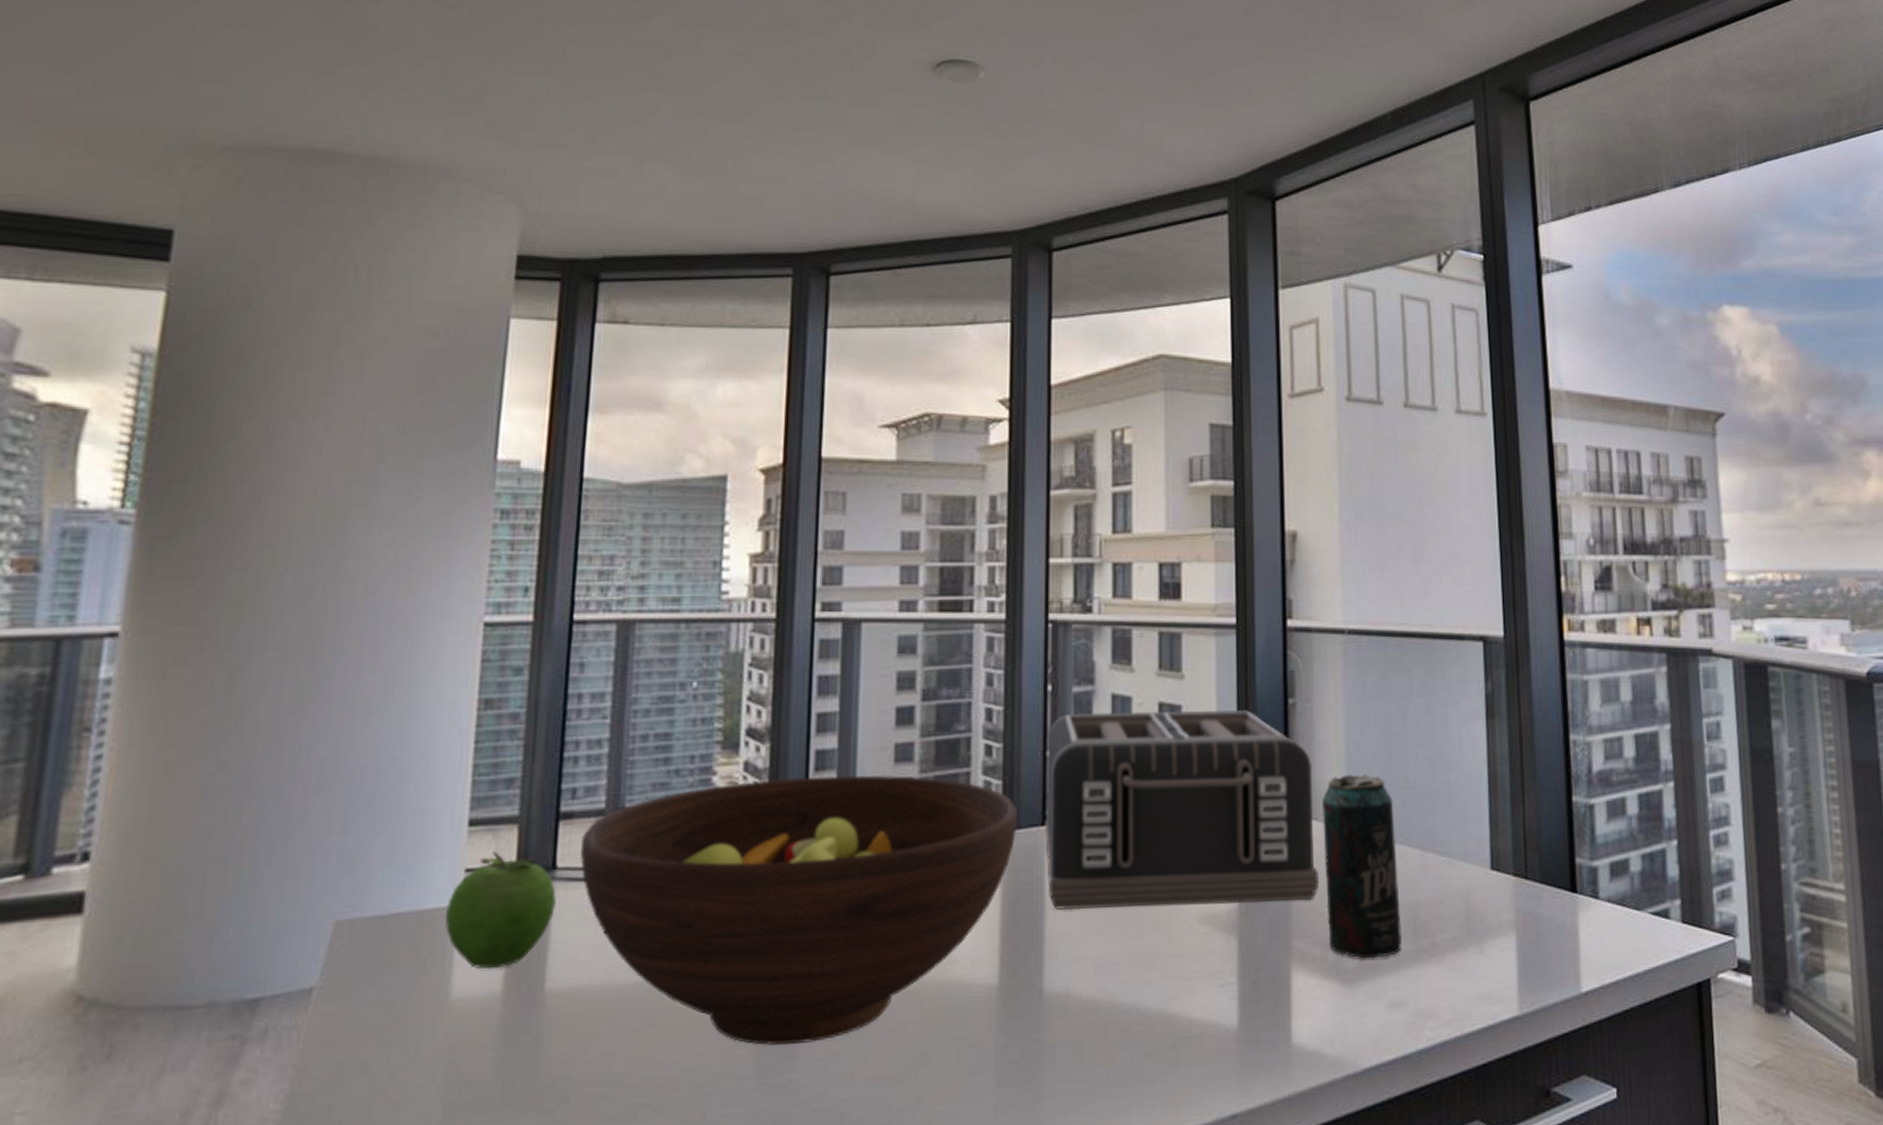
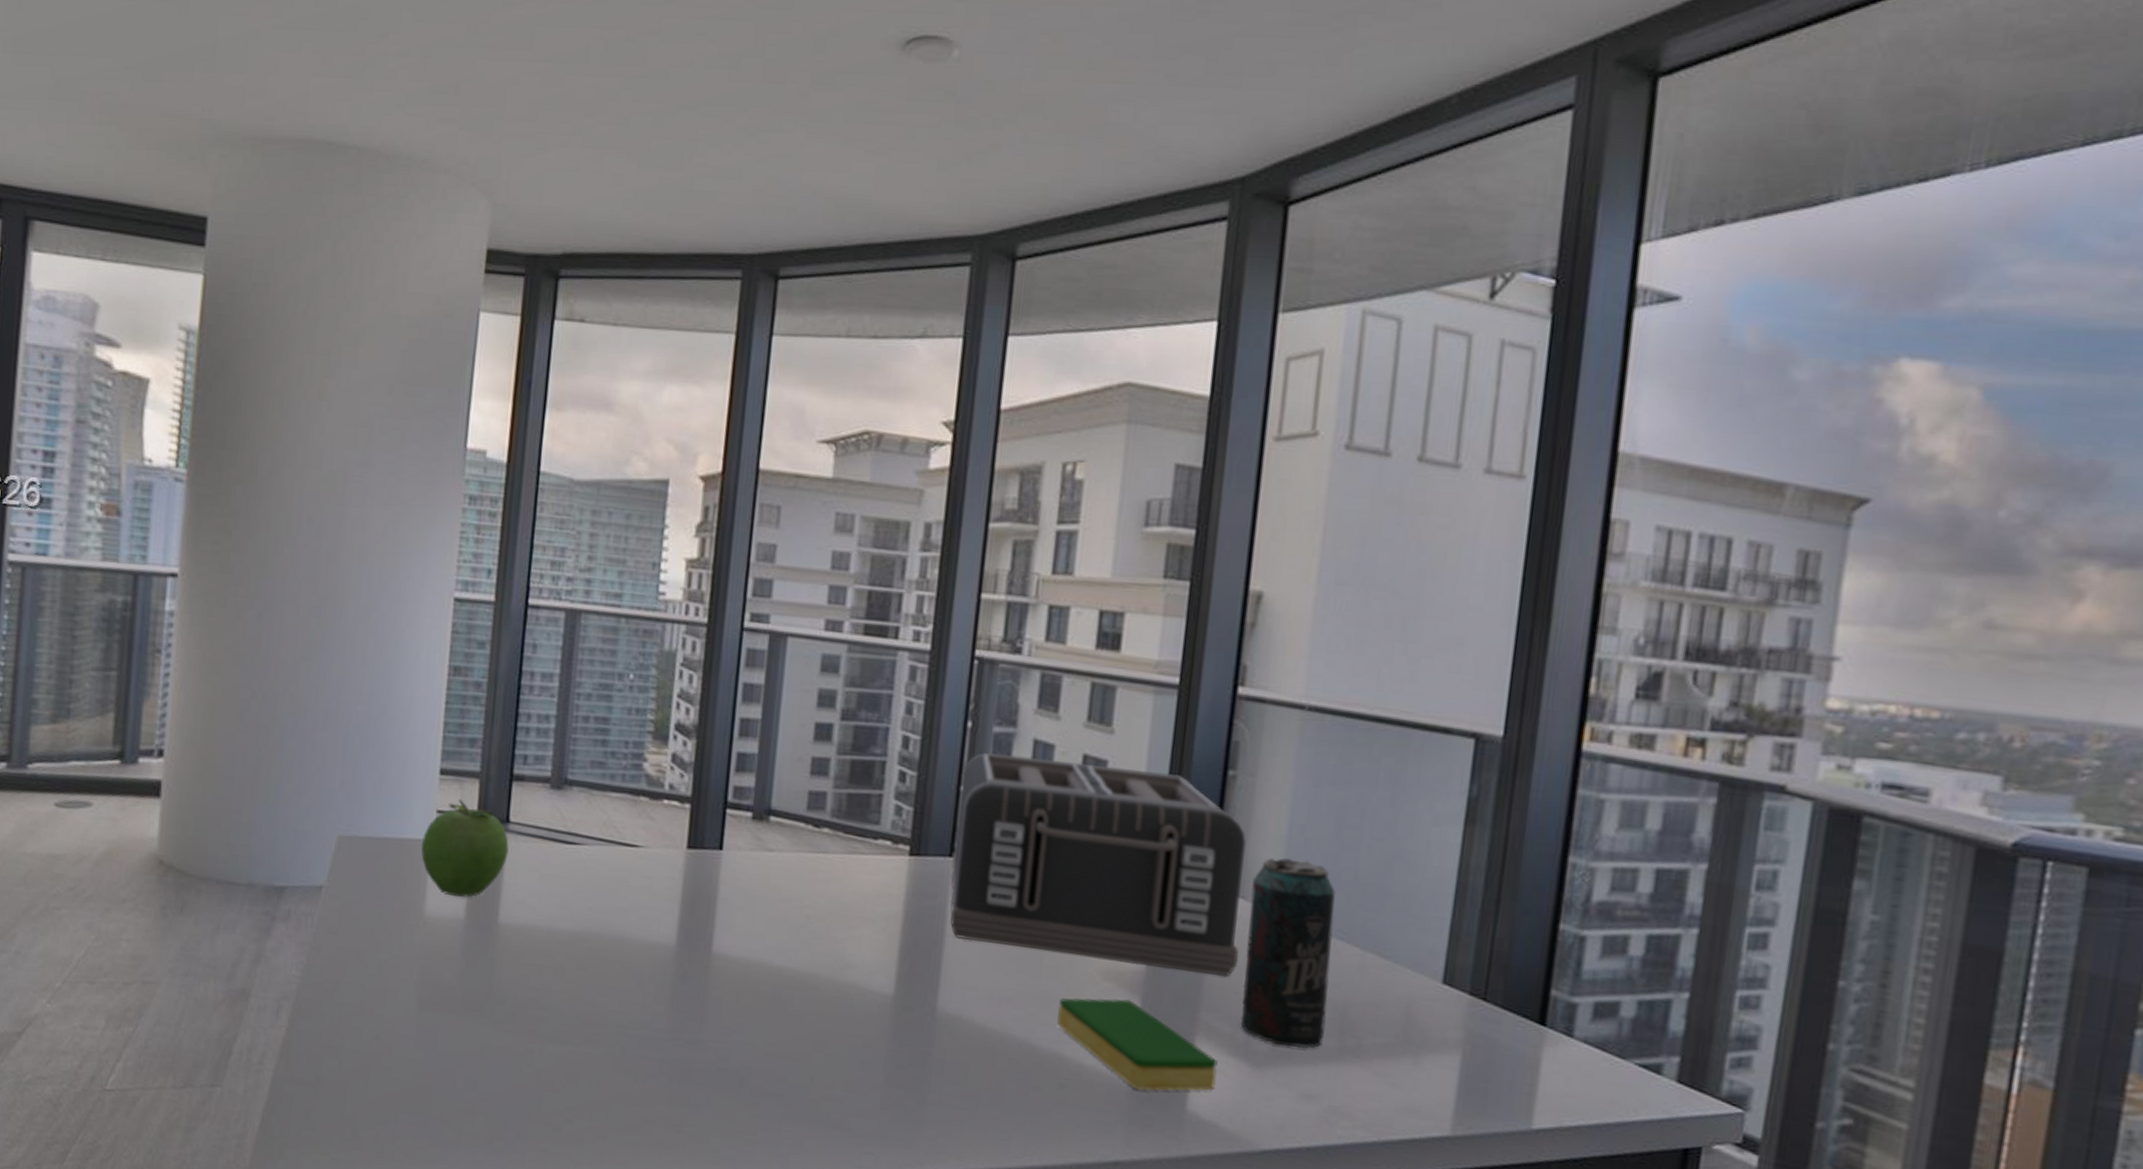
fruit bowl: present [580,774,1018,1047] -> none [529,772,927,1012]
dish sponge: none [1162,941,1314,1034] -> present [1057,997,1218,1091]

